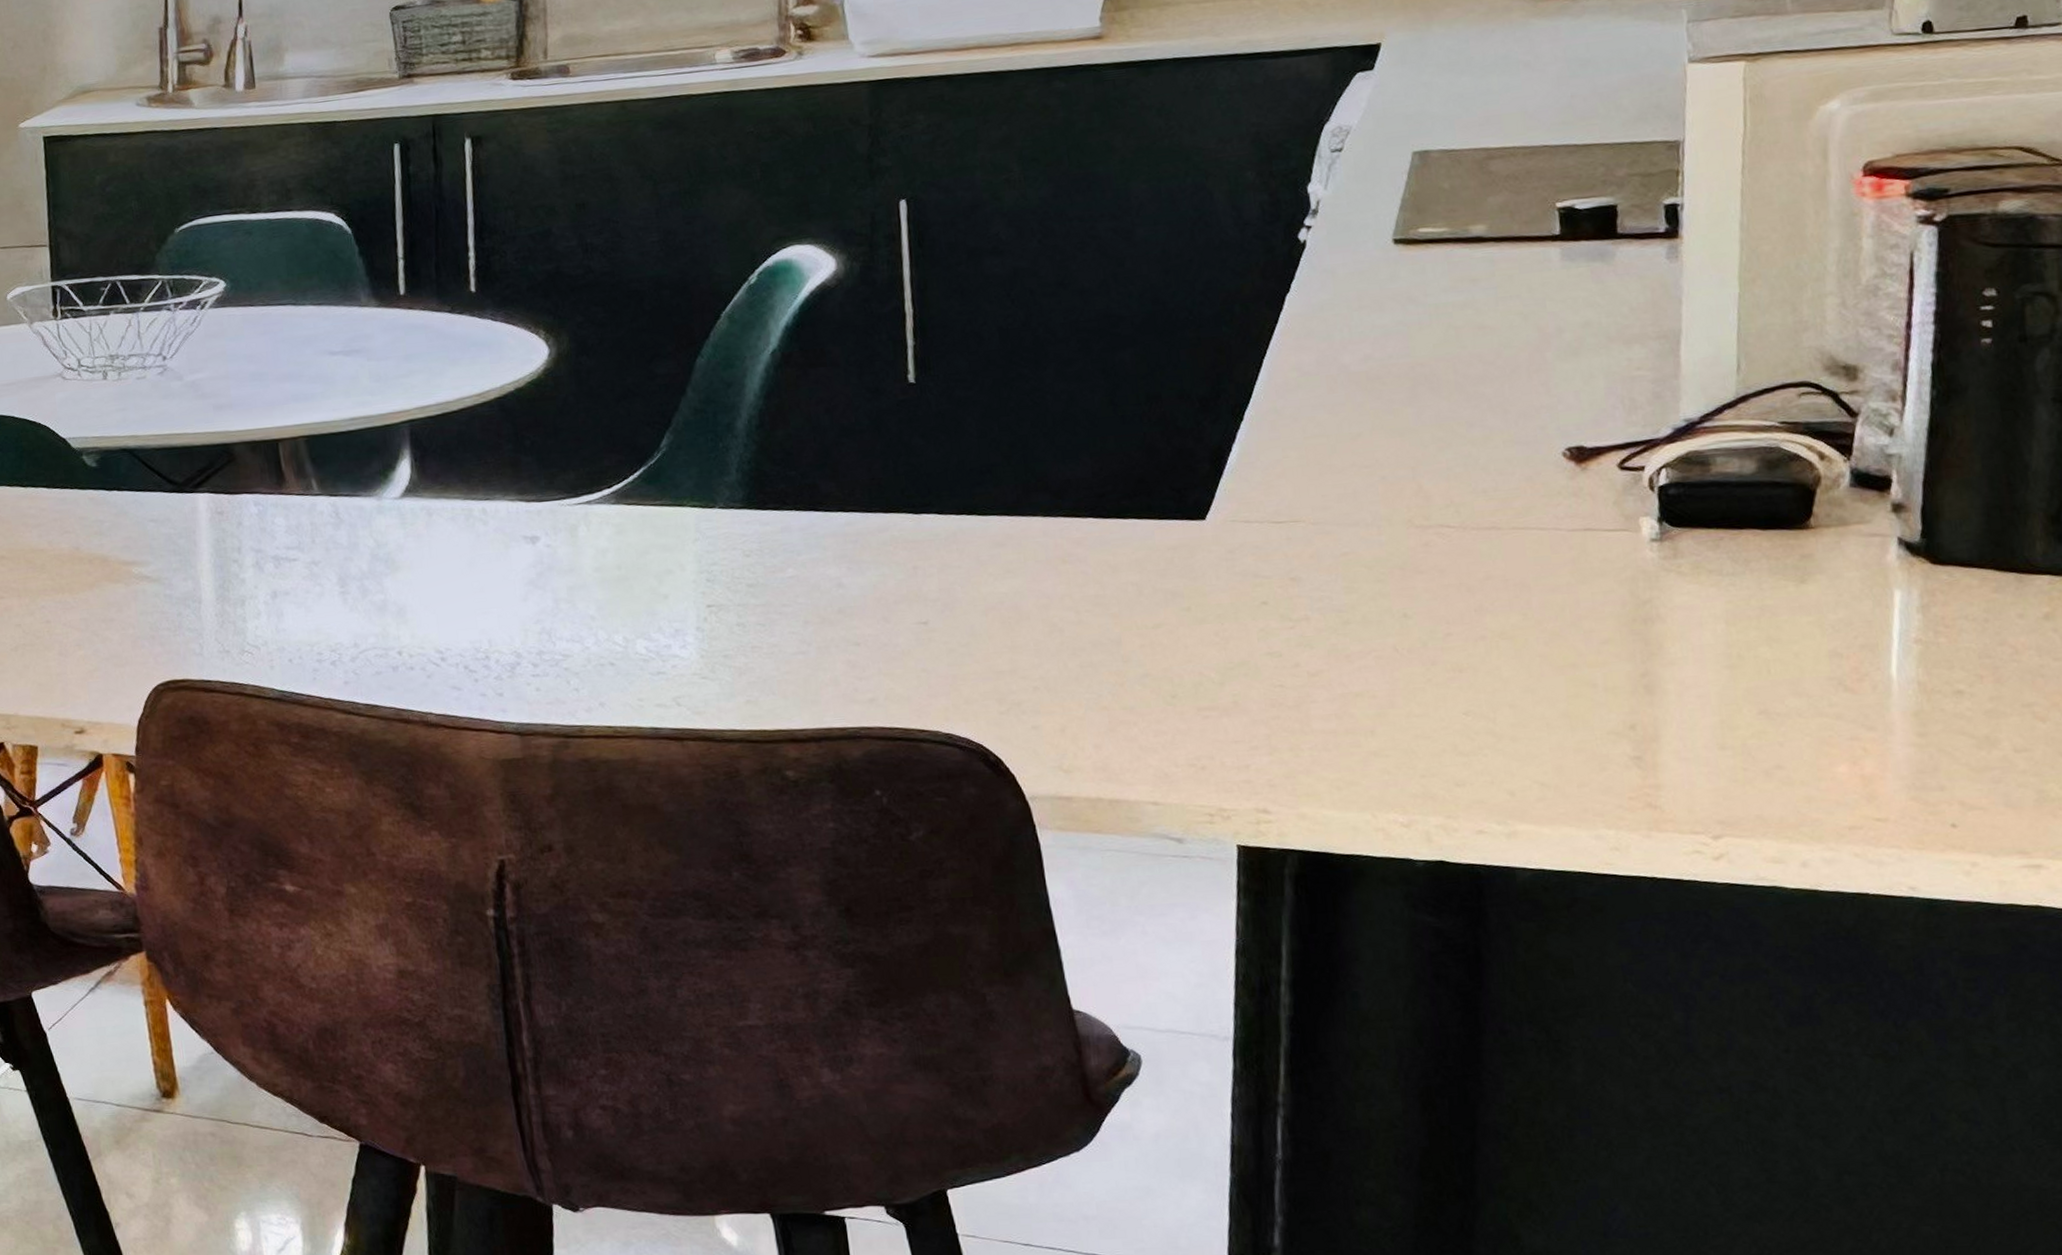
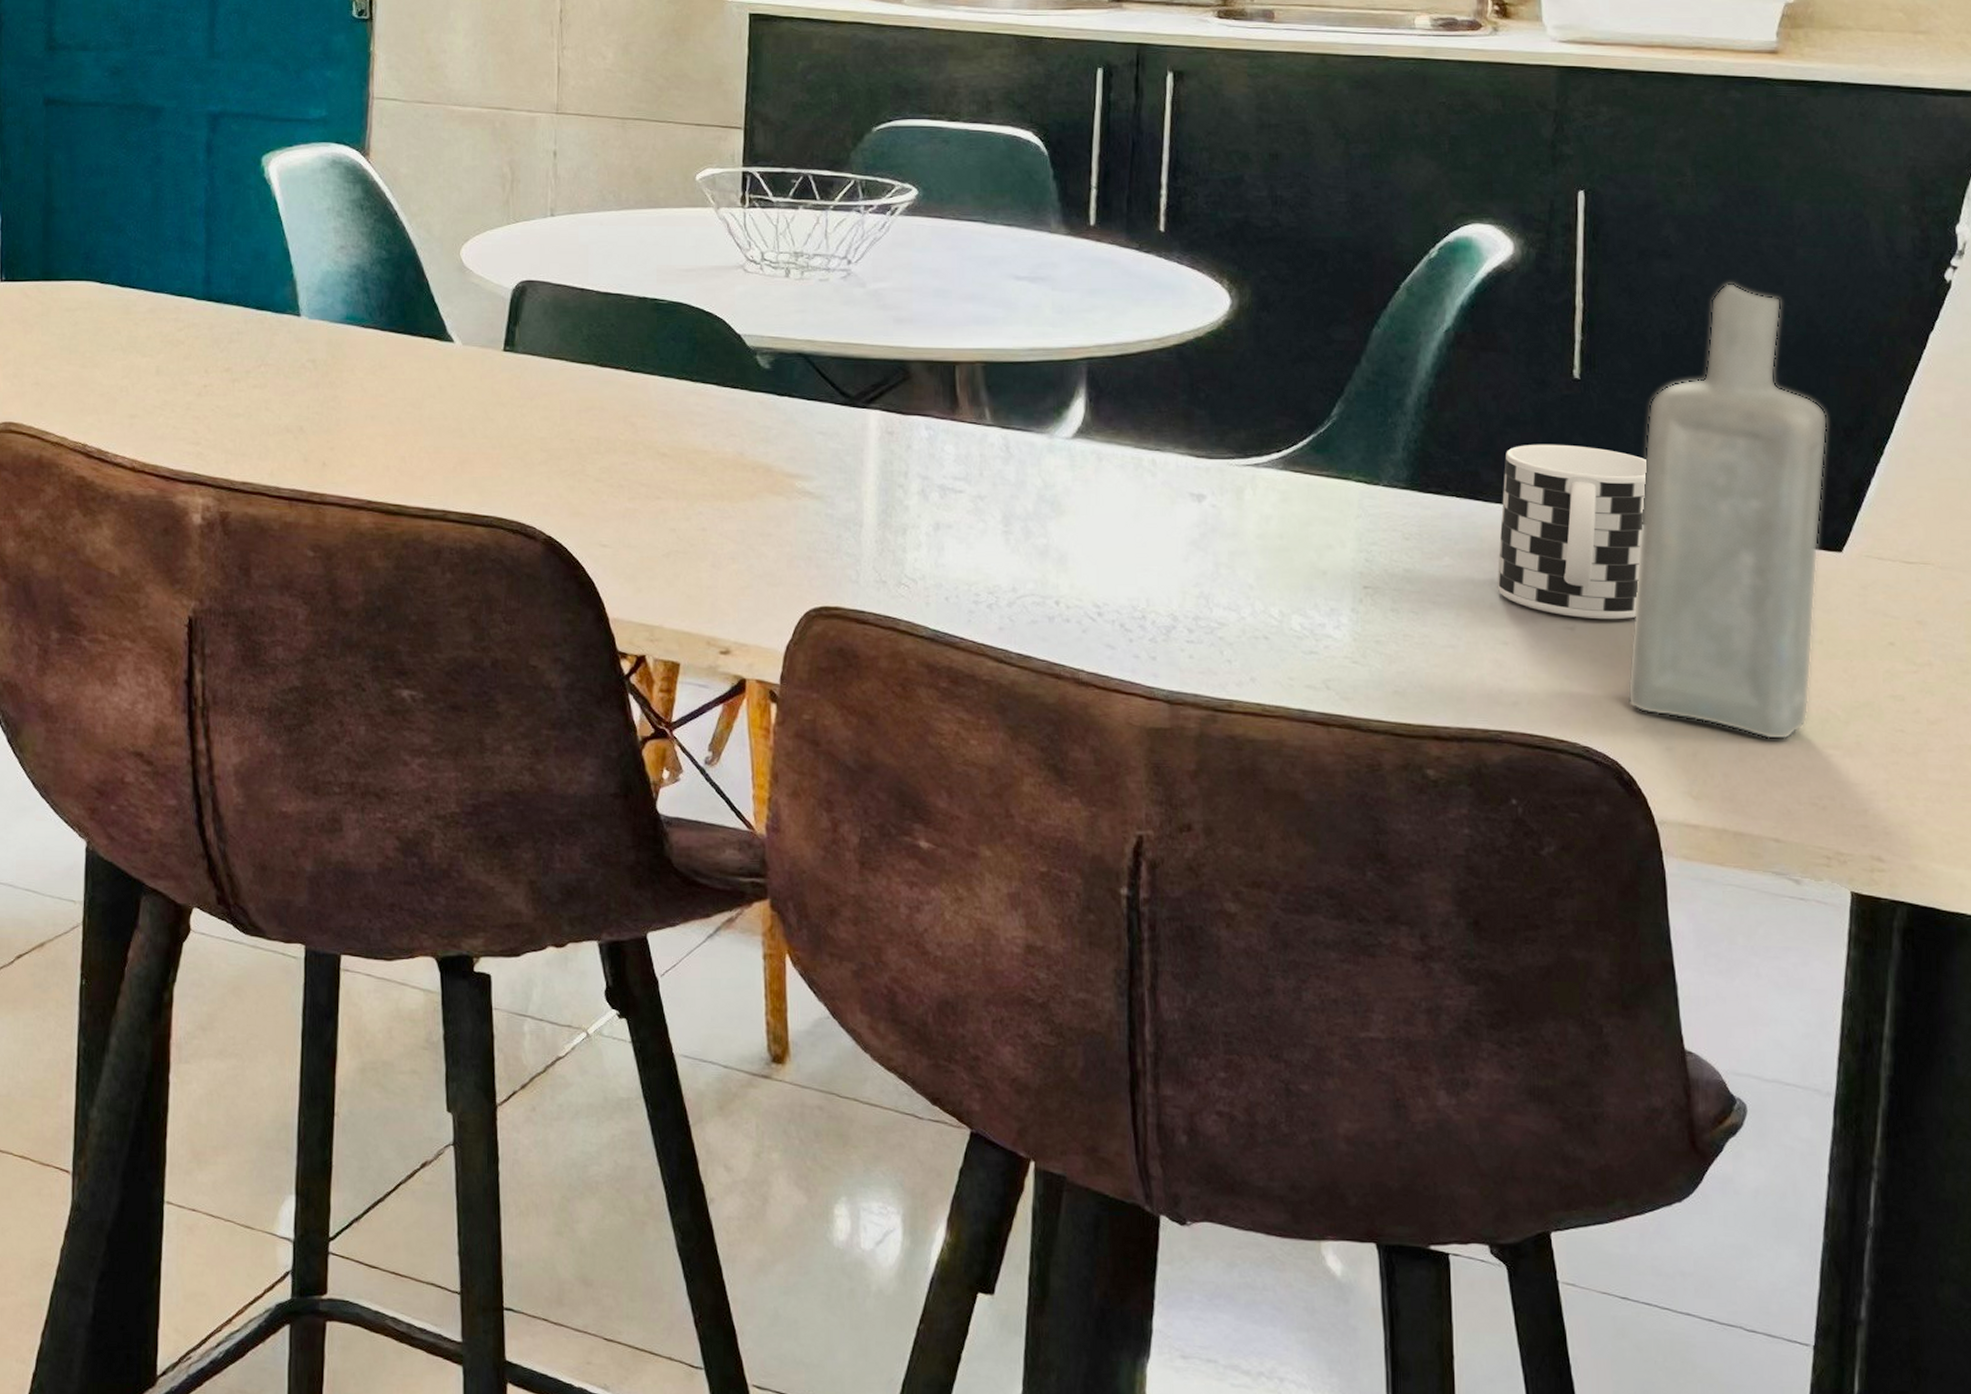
cup: none [843,447,993,612] -> present [1497,444,1648,620]
bottle: none [986,270,1182,709] -> present [1627,282,1828,740]

